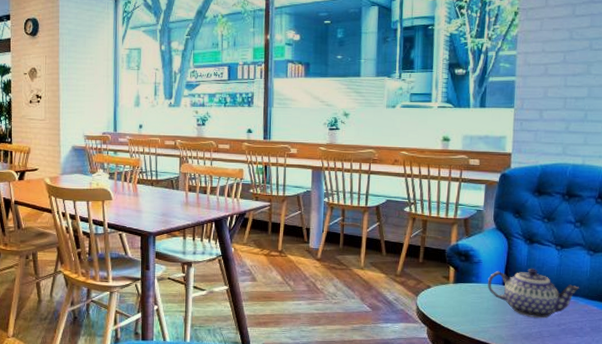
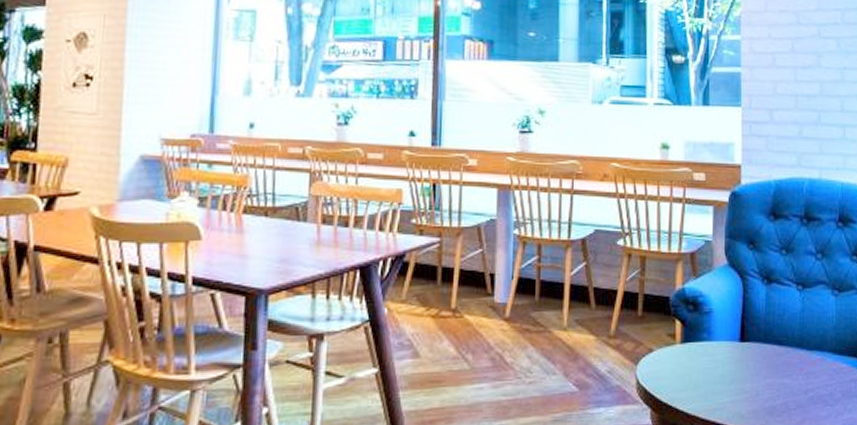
teapot: present [488,268,580,318] -> none [722,316,827,385]

